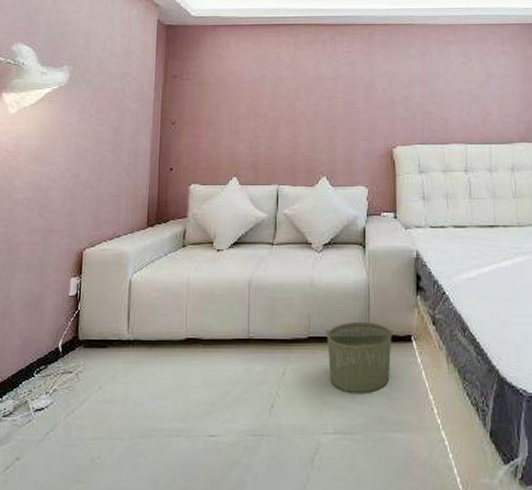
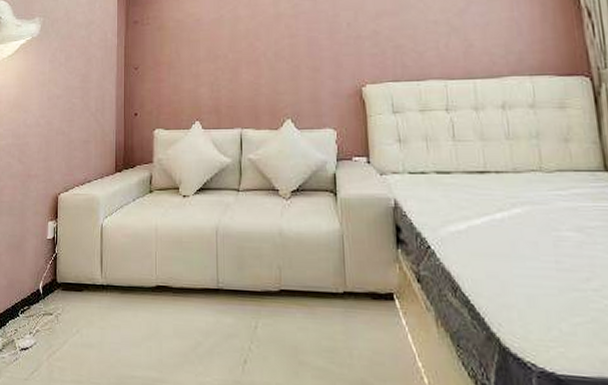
basket: present [326,321,394,394] -> none [298,275,373,355]

